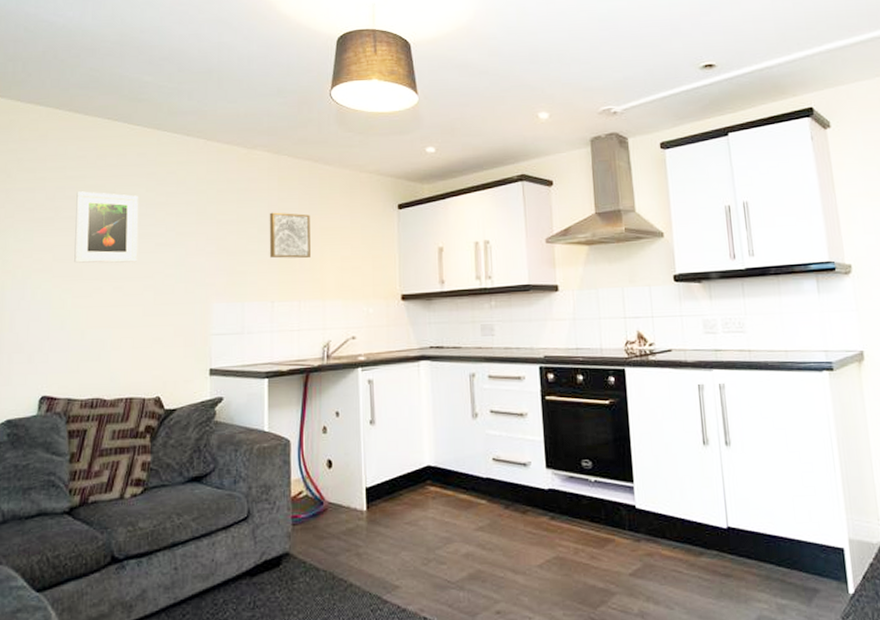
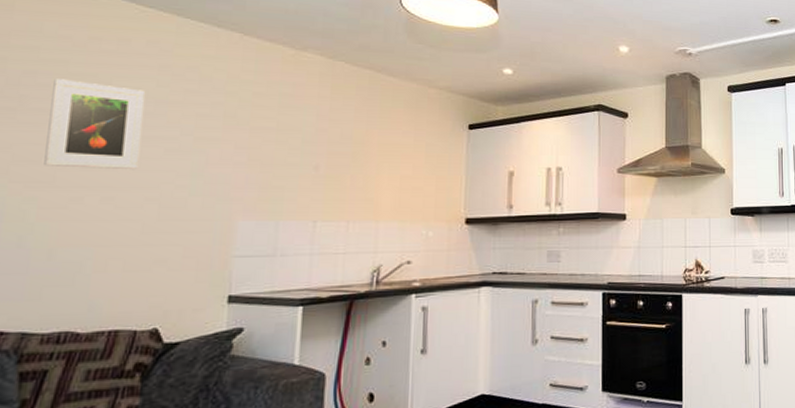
wall art: present [269,212,311,259] -> none [315,122,367,176]

